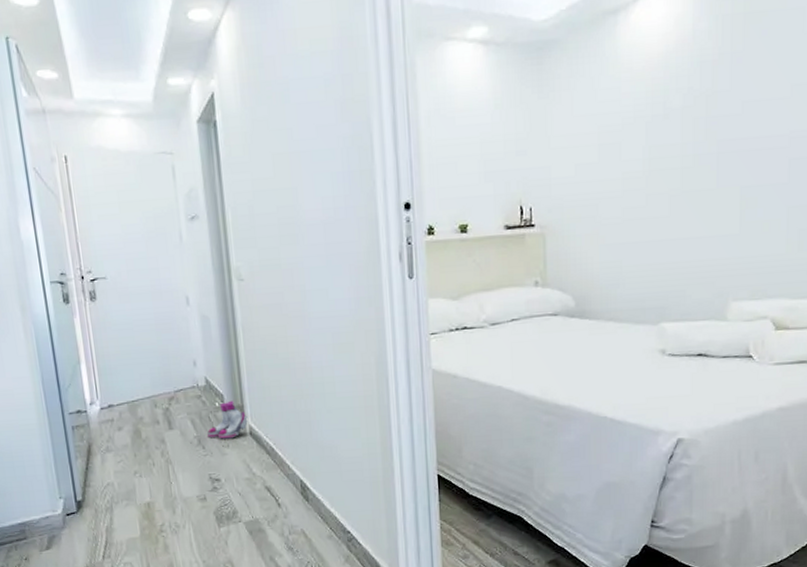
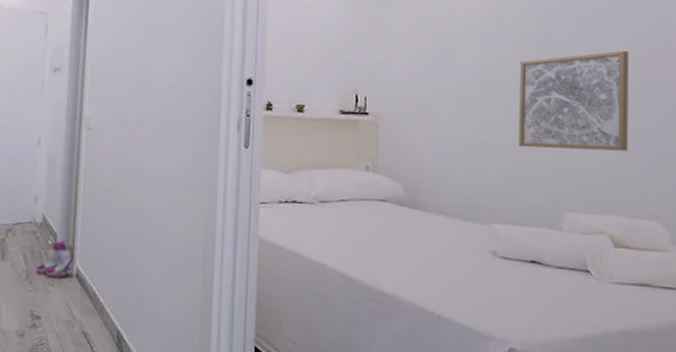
wall art: none [686,124,797,242] -> present [519,50,630,151]

